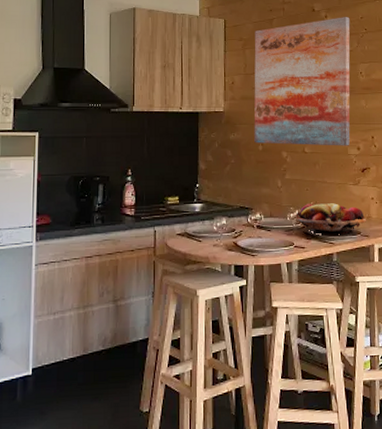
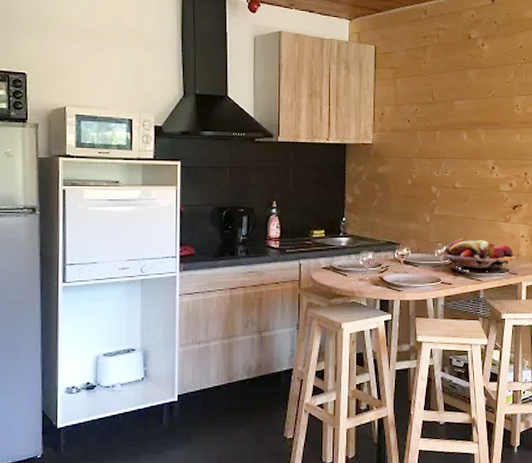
wall art: present [254,17,350,146] -> none [403,45,508,182]

